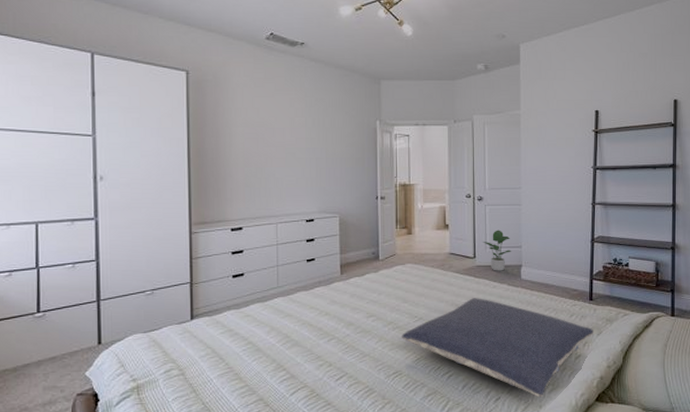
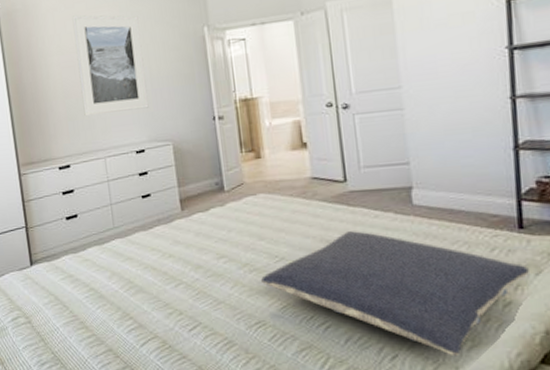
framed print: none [260,94,322,185] -> present [72,15,149,117]
potted plant: present [483,230,512,271] -> none [354,143,396,197]

